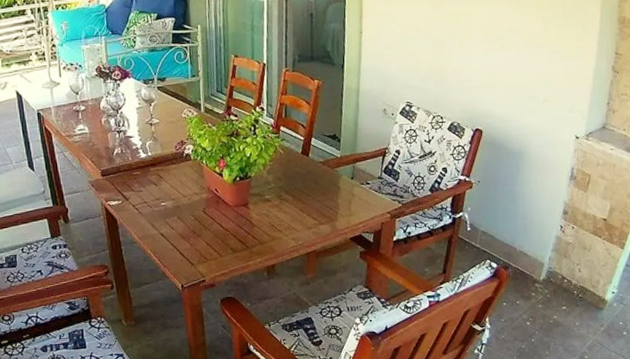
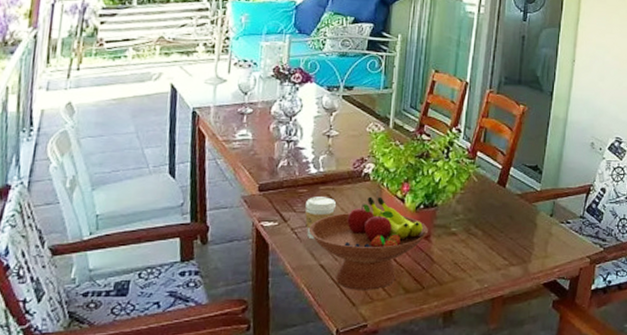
coffee cup: none [141,177,167,213] -> present [305,197,337,240]
fruit bowl: none [146,173,246,253] -> present [308,196,428,290]

